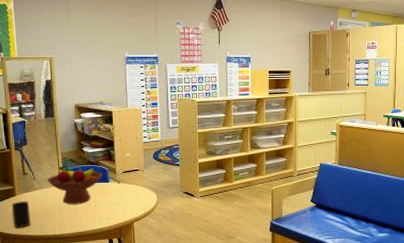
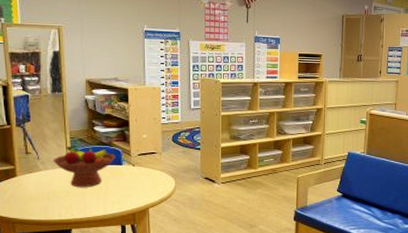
cup: present [11,201,31,228] -> none [11,183,34,211]

